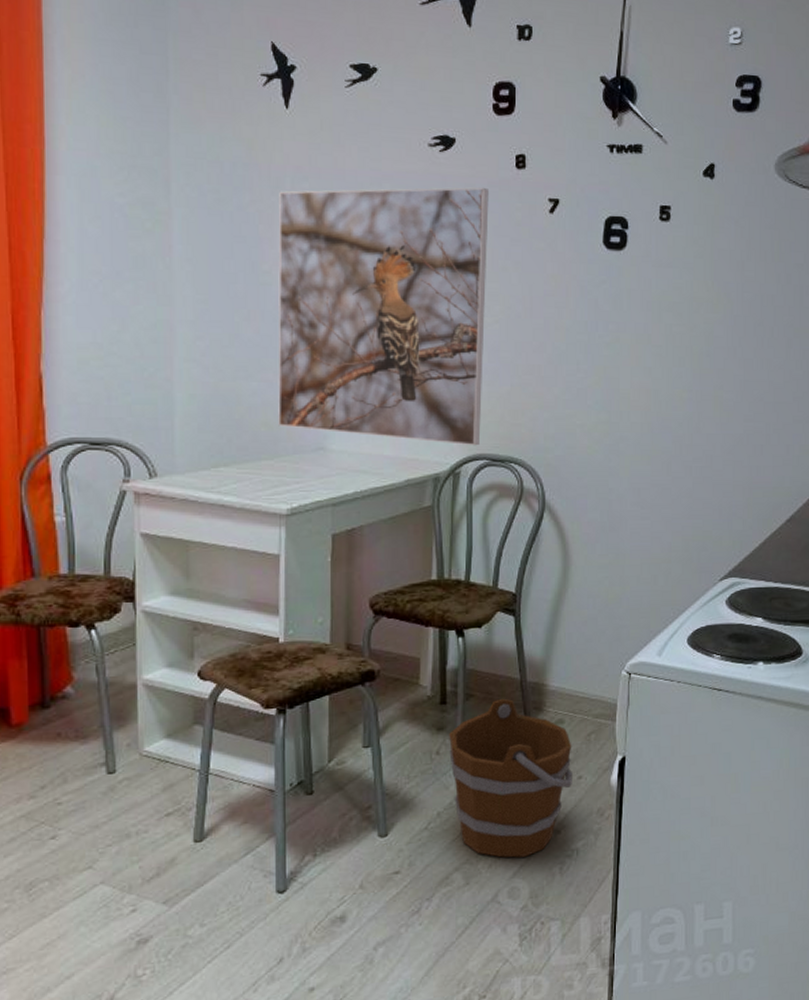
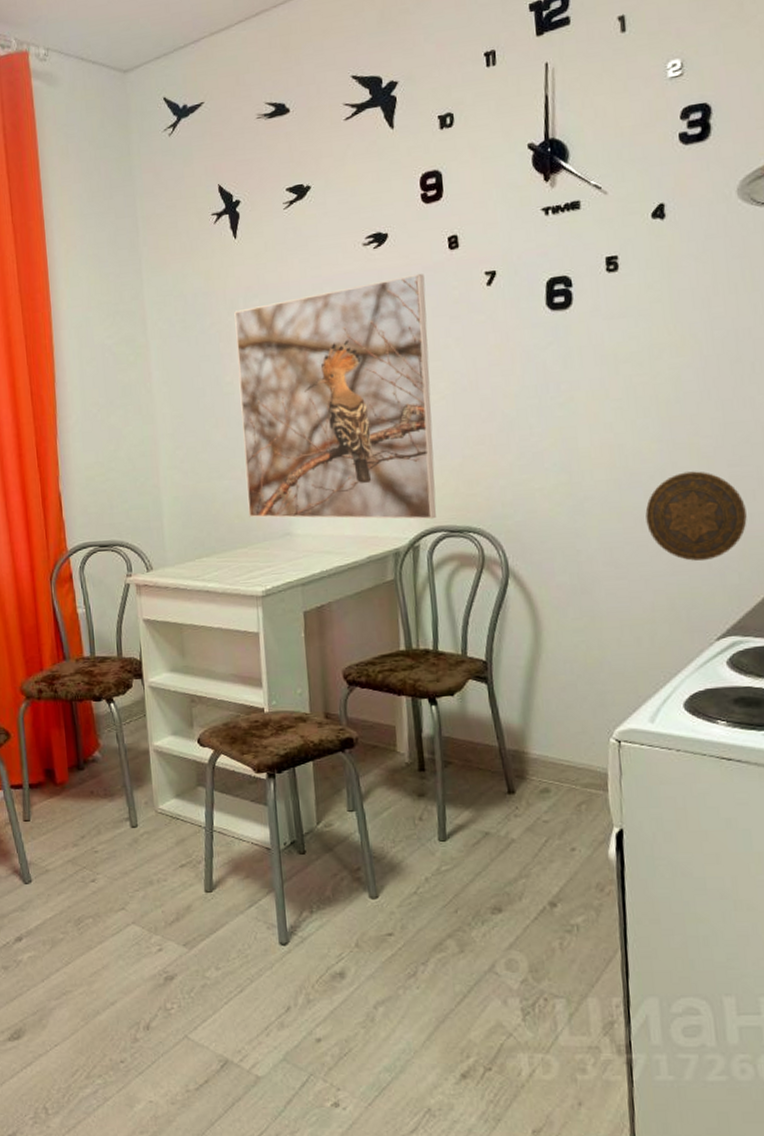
bucket: present [449,698,574,858] -> none [430,766,566,929]
decorative plate: none [672,422,754,507] -> present [645,471,747,562]

